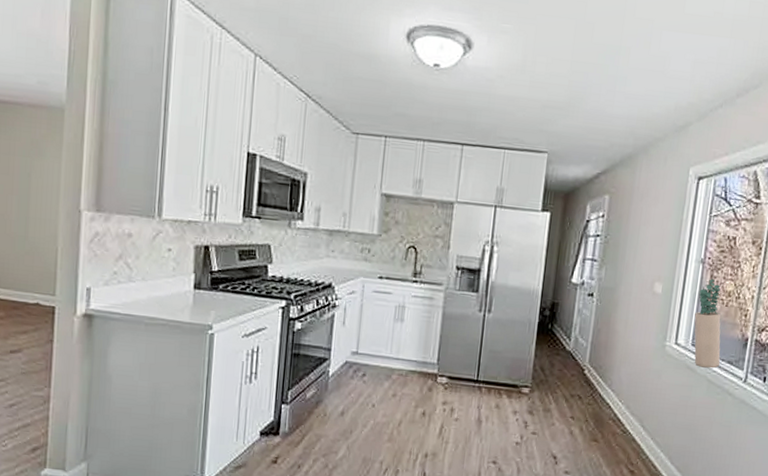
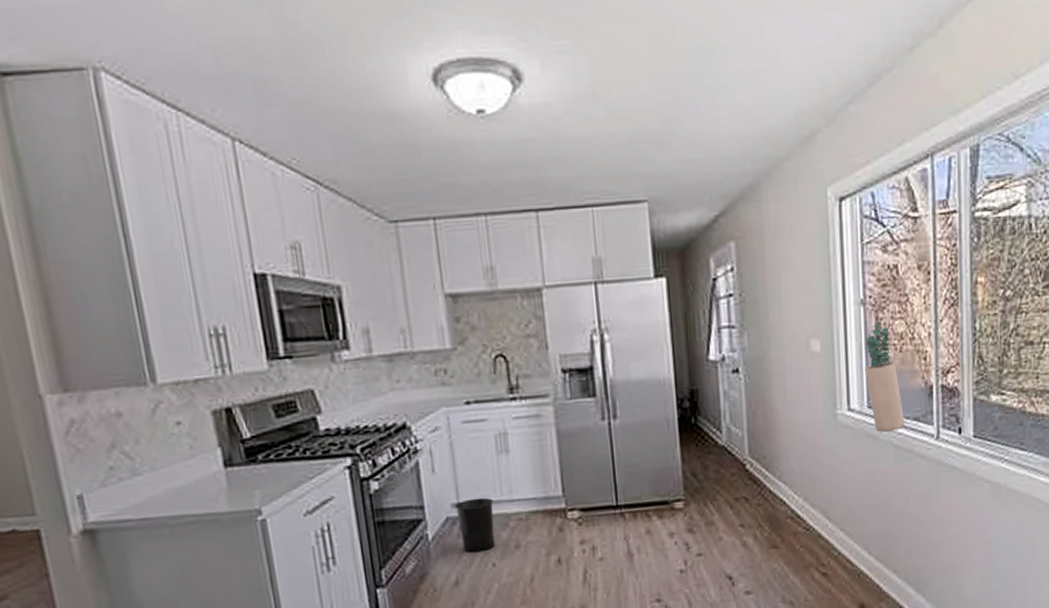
waste bin: none [353,351,384,394] -> present [454,497,496,553]

